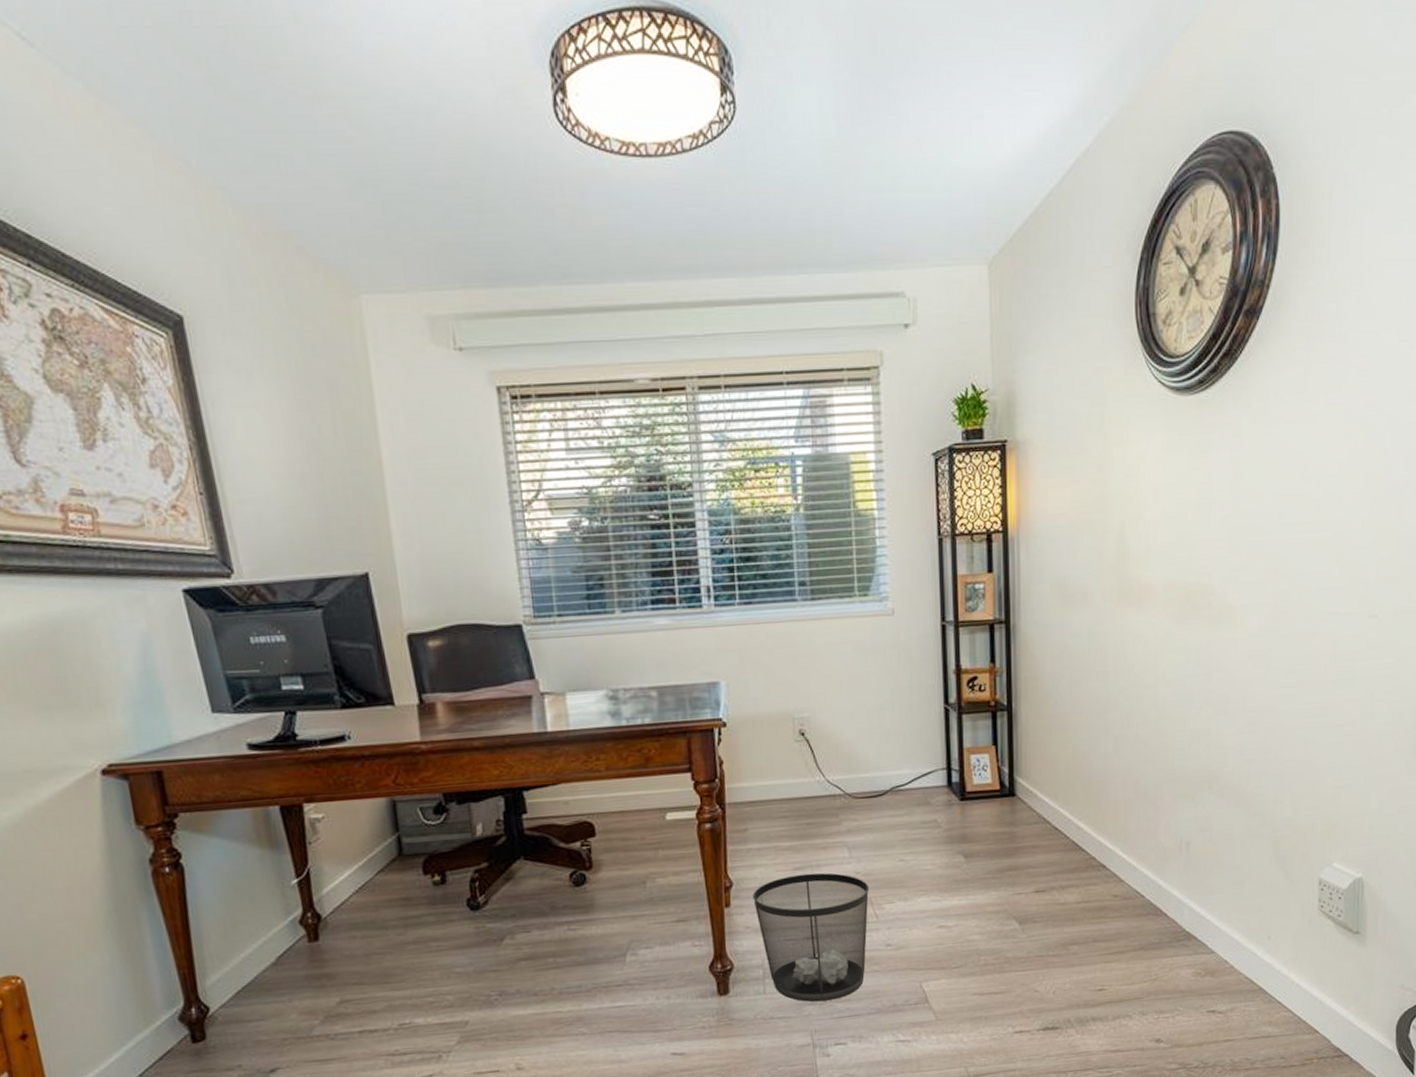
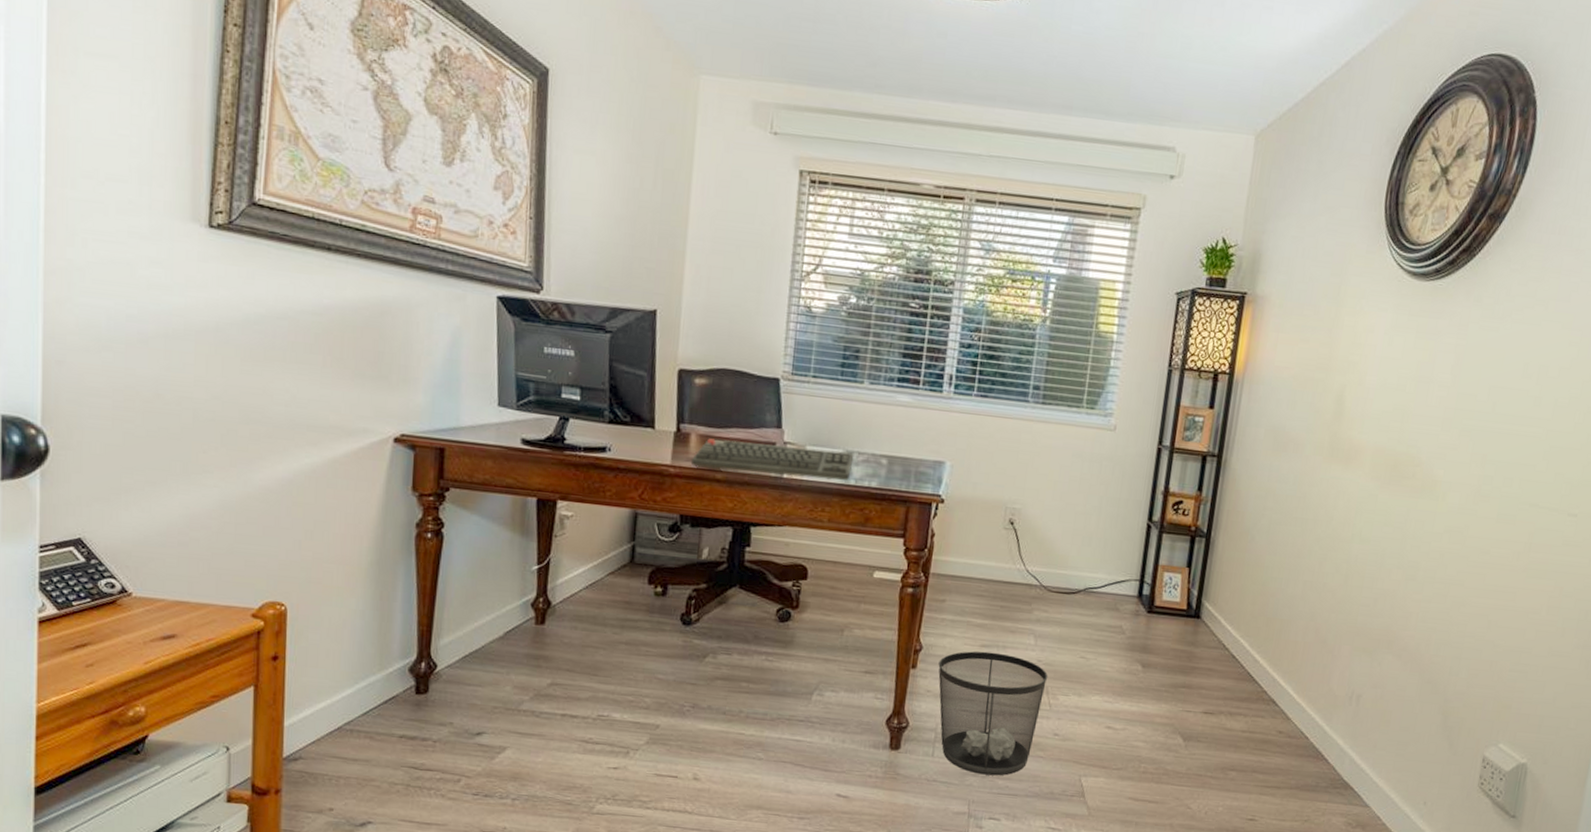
computer keyboard: none [442,690,620,738] -> present [690,438,854,481]

